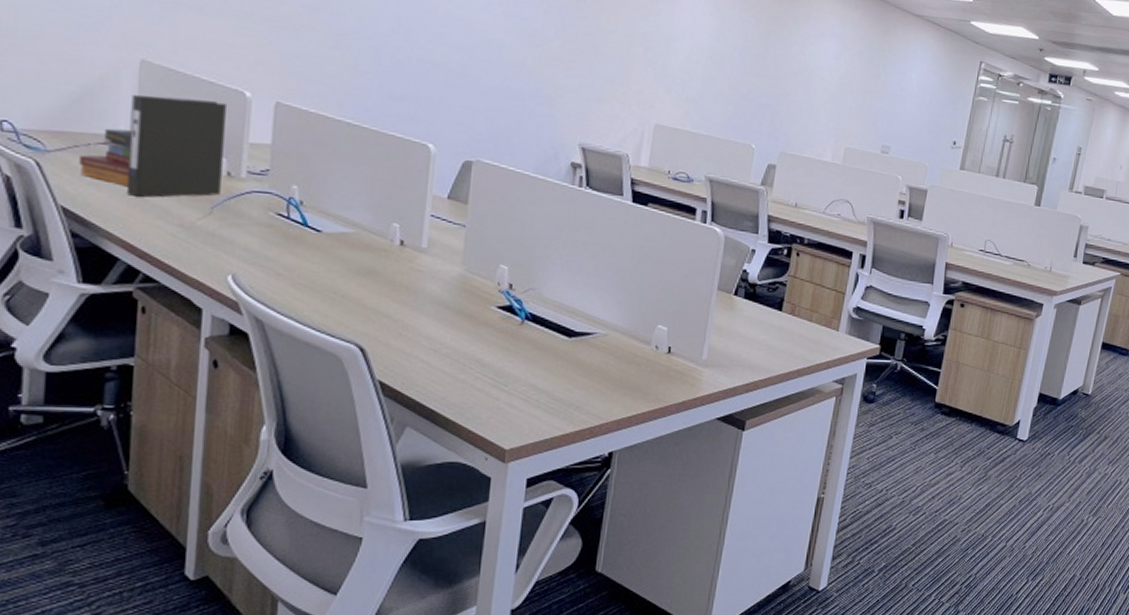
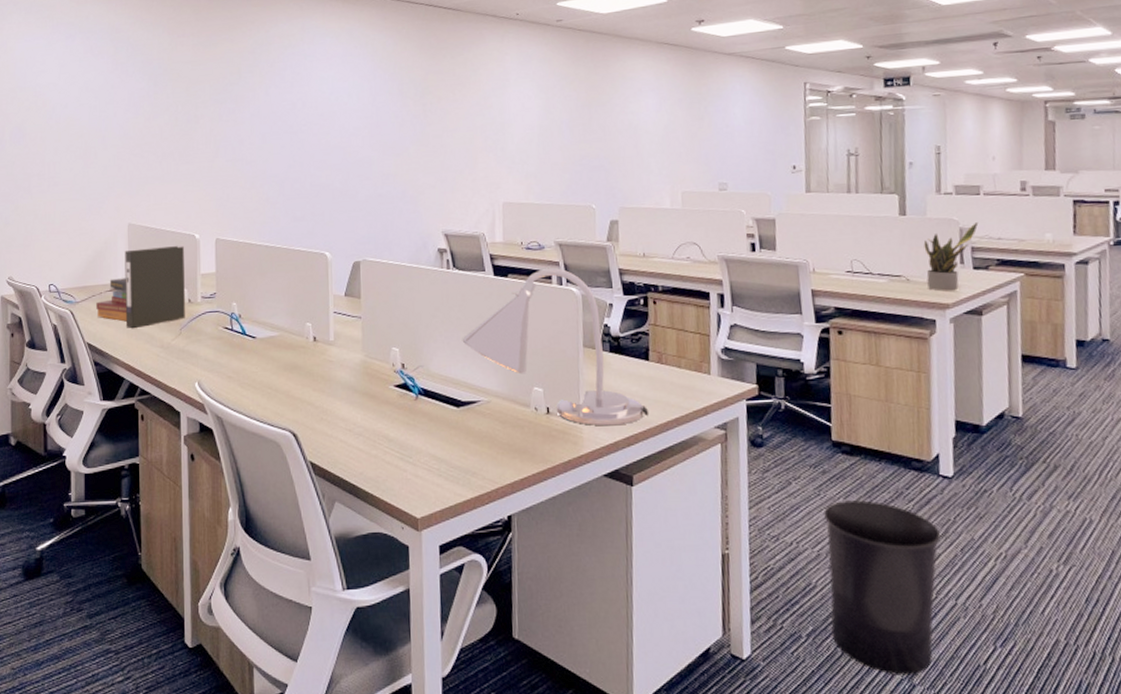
table lamp: none [585,203,772,371] -> present [462,268,648,426]
waste bin: none [900,455,1006,602] -> present [824,500,941,674]
potted plant: none [1043,222,1096,281] -> present [923,222,979,292]

